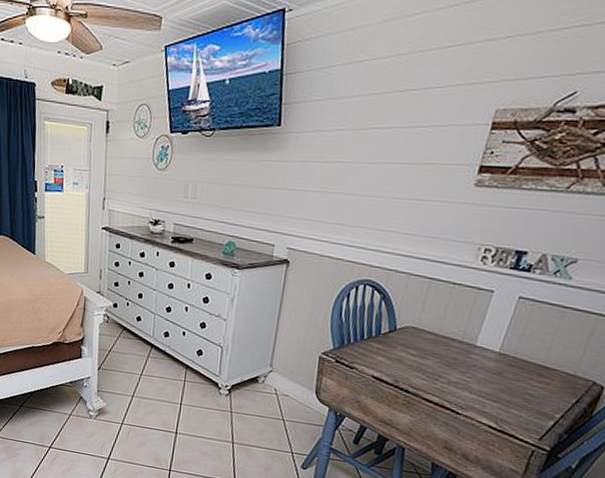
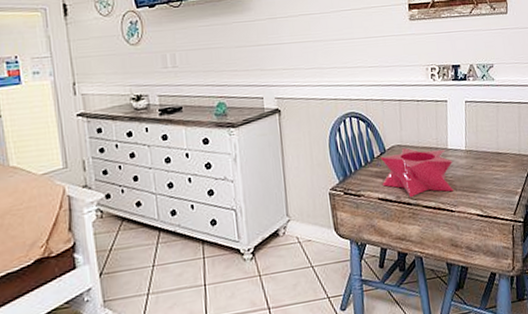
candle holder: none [381,331,478,393] -> present [380,148,454,198]

